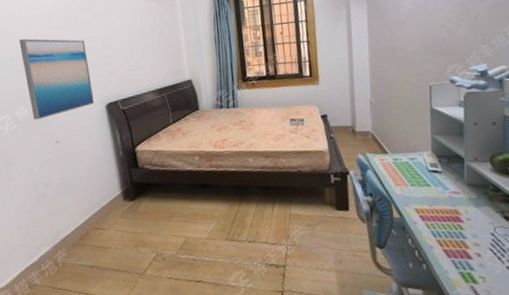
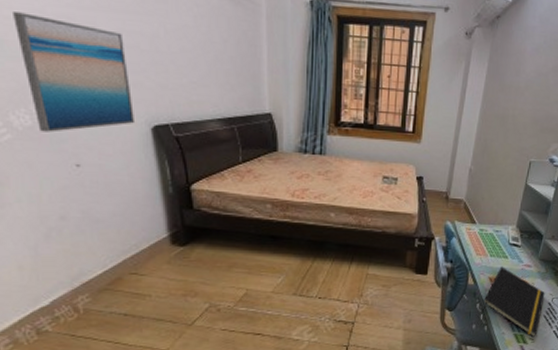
notepad: none [414,195,488,276] -> present [481,266,545,338]

